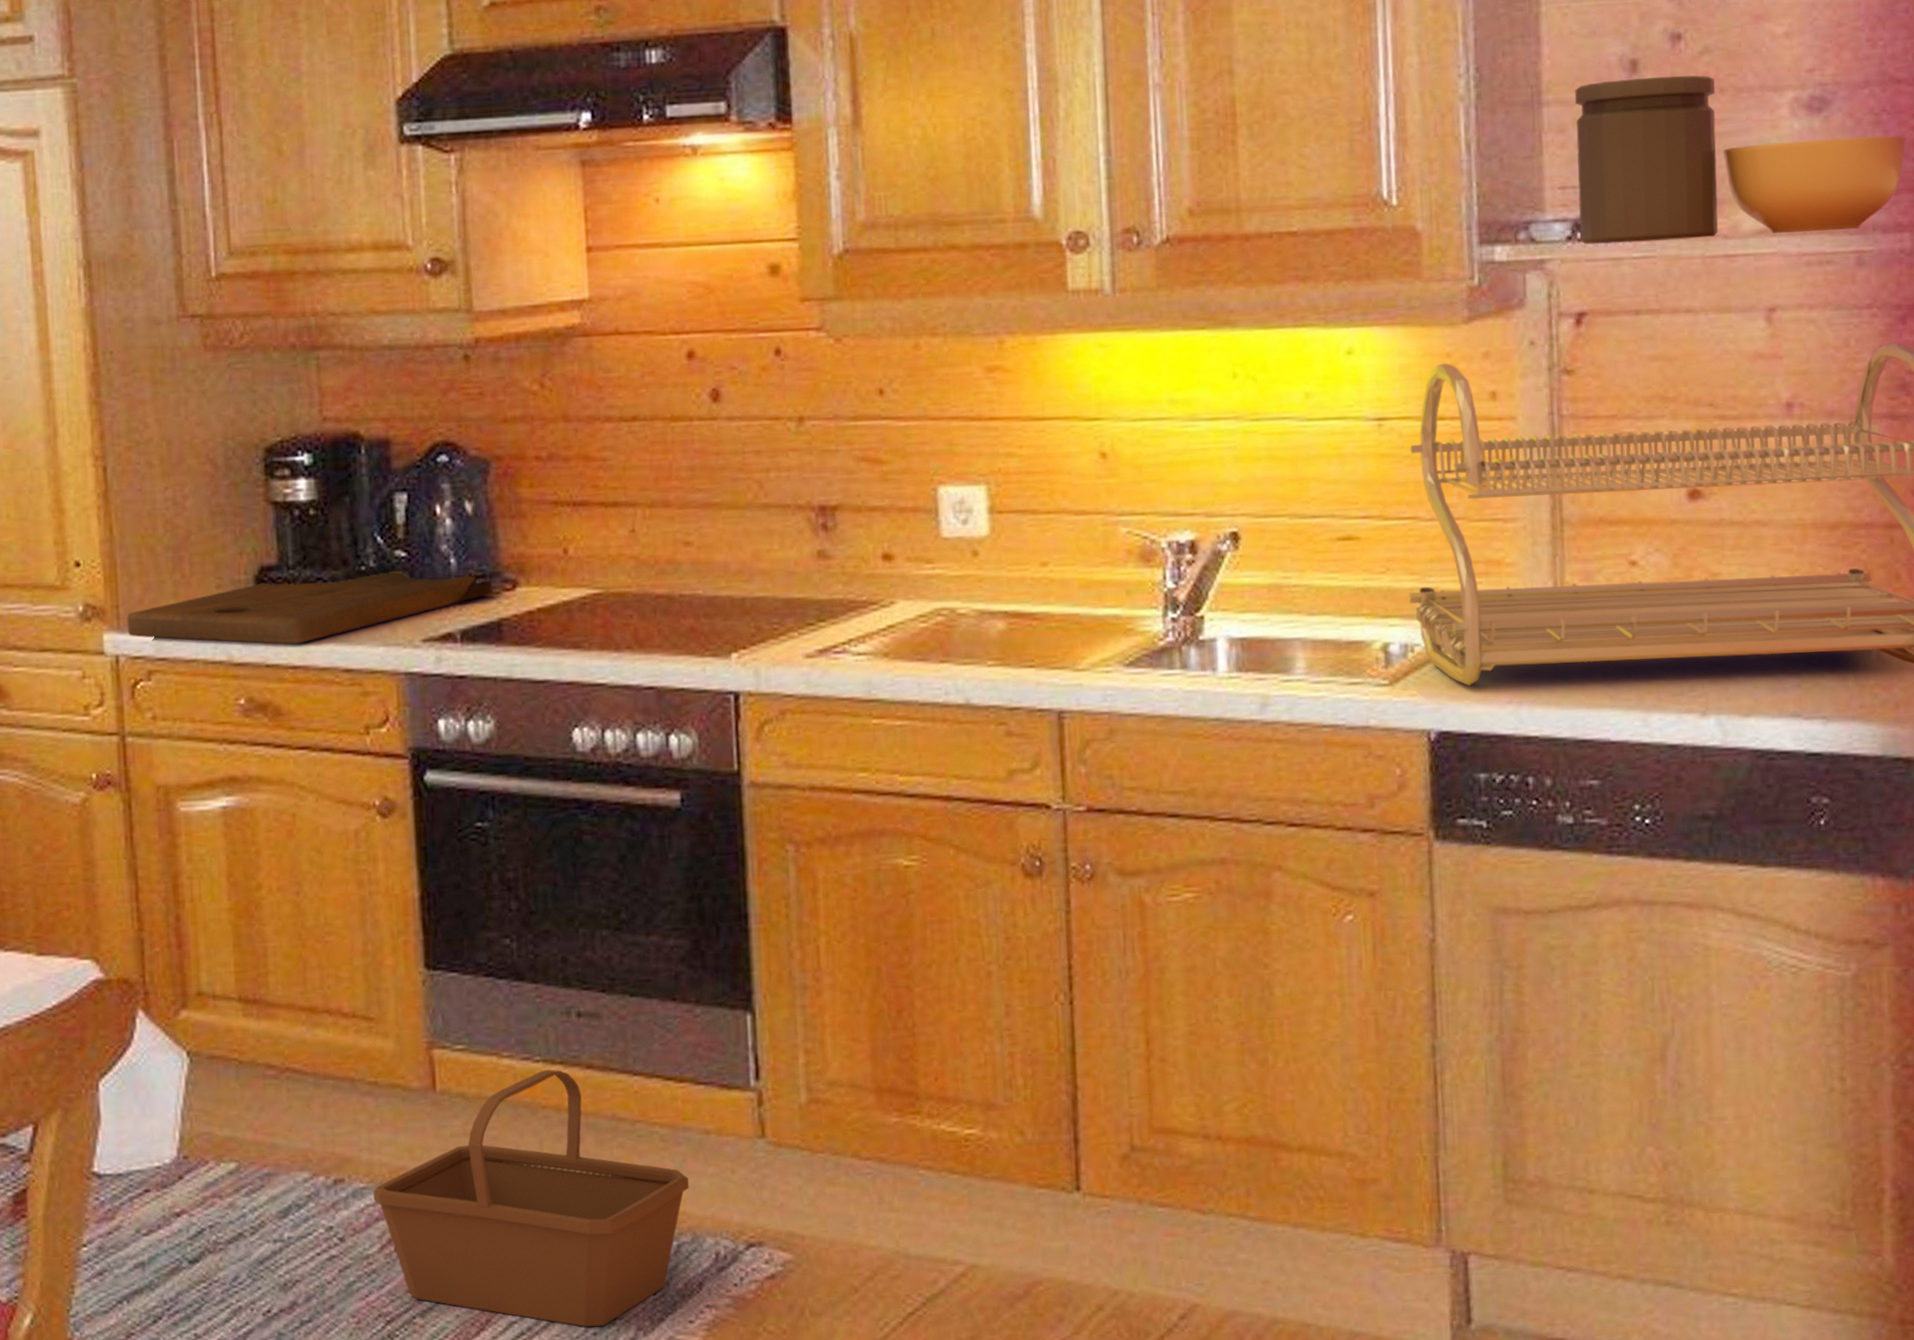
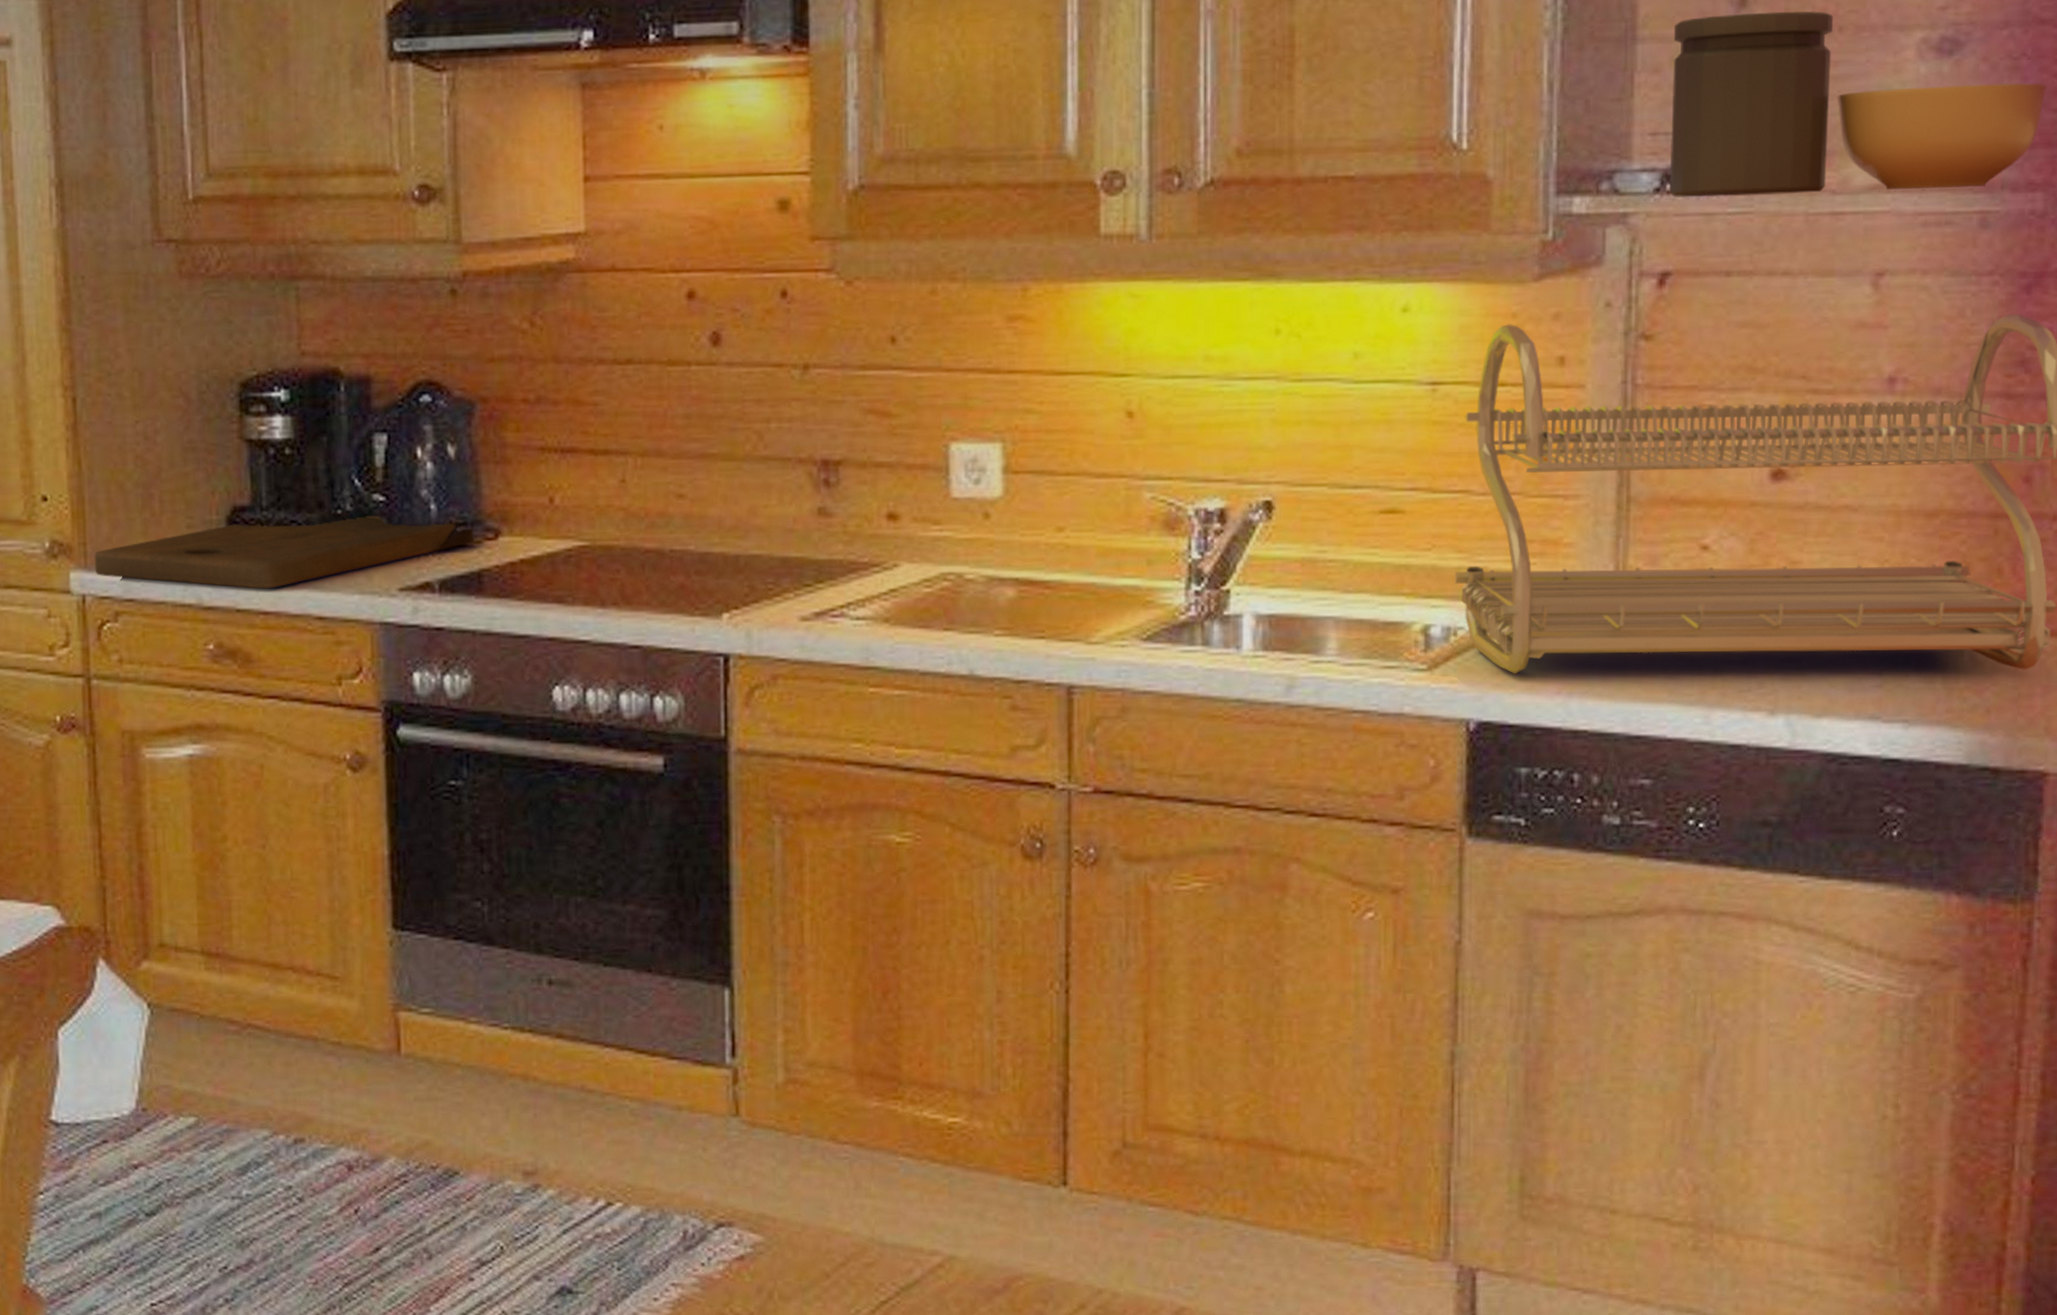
basket: present [373,1069,690,1327] -> none [334,1037,659,1299]

